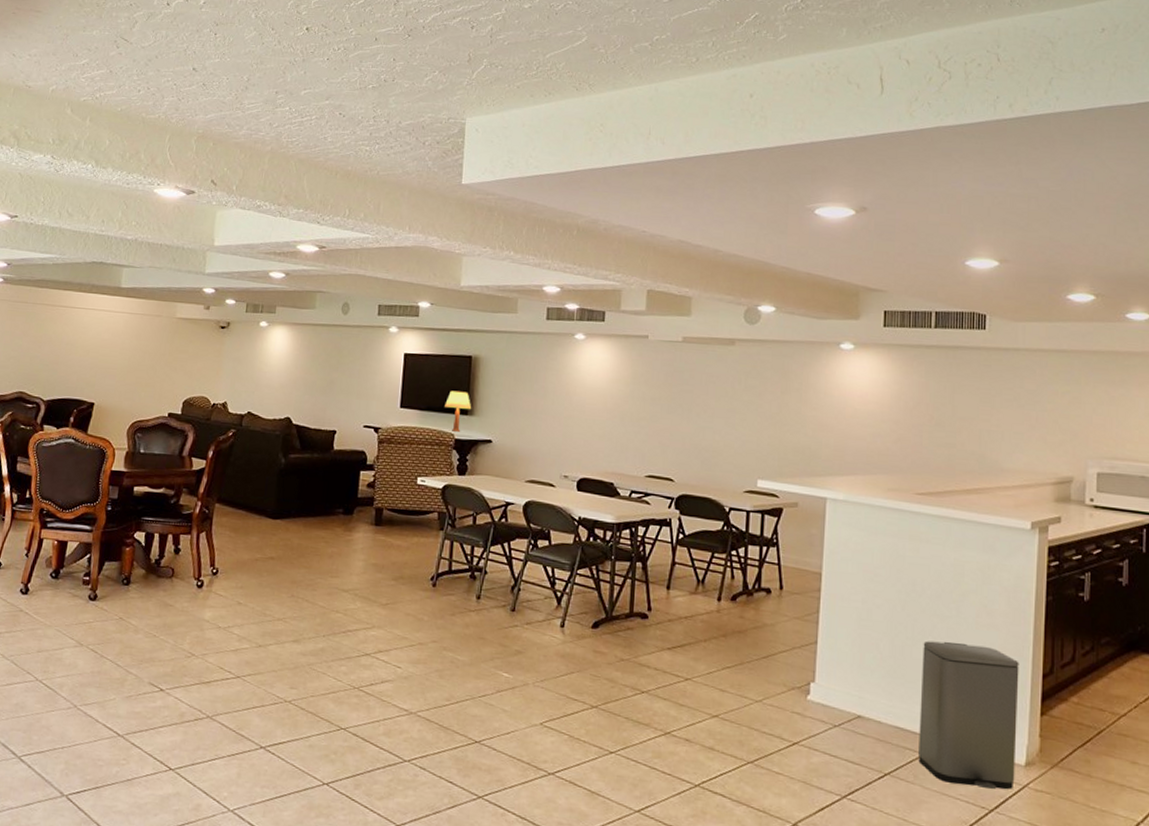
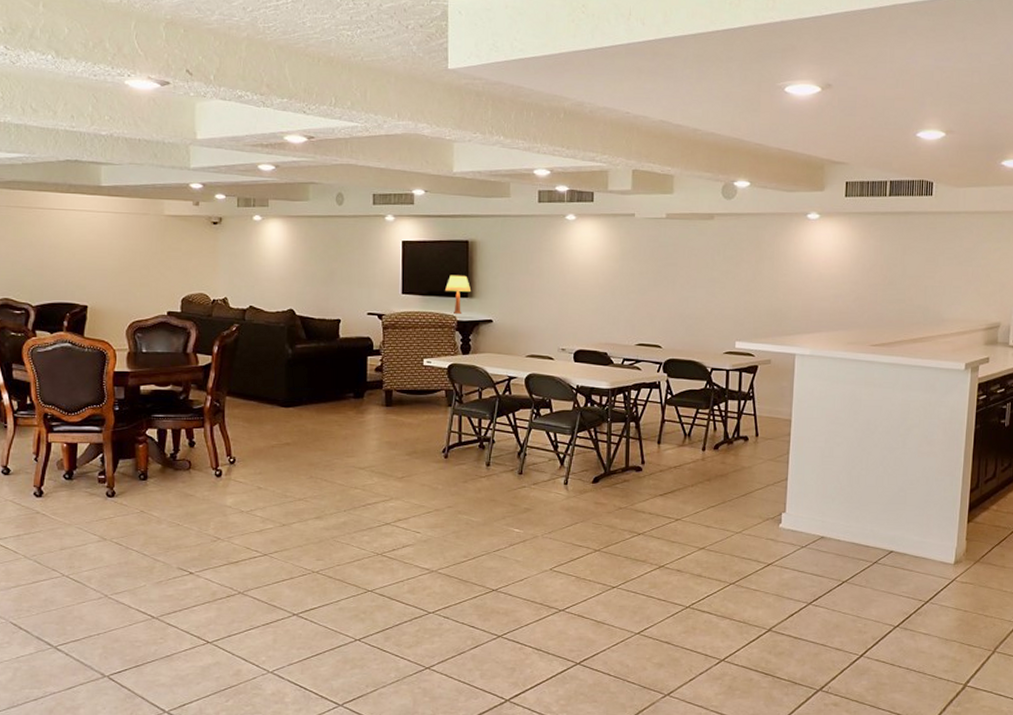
pedal bin: present [918,641,1019,790] -> none [870,469,952,586]

